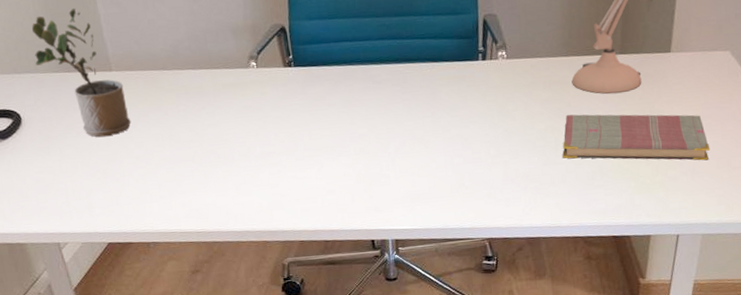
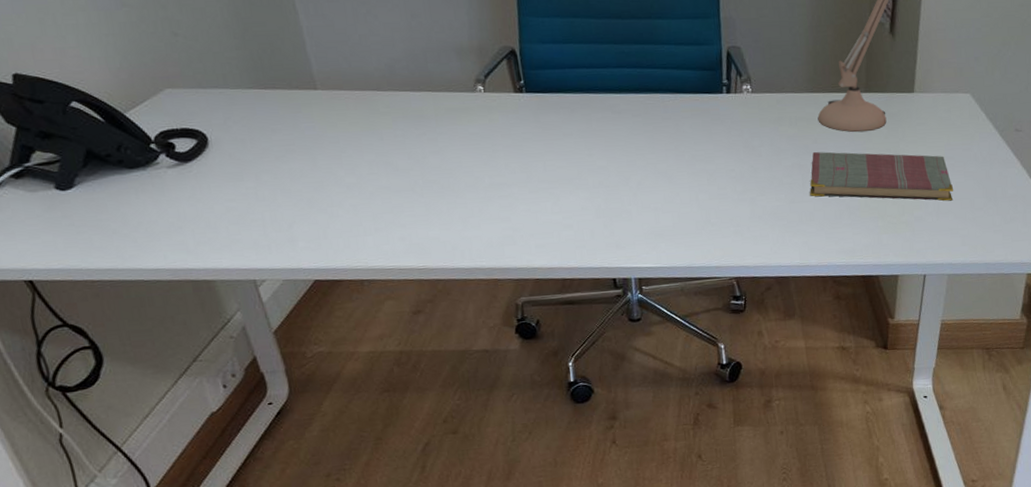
potted plant: present [31,7,132,137] -> none [219,17,341,162]

